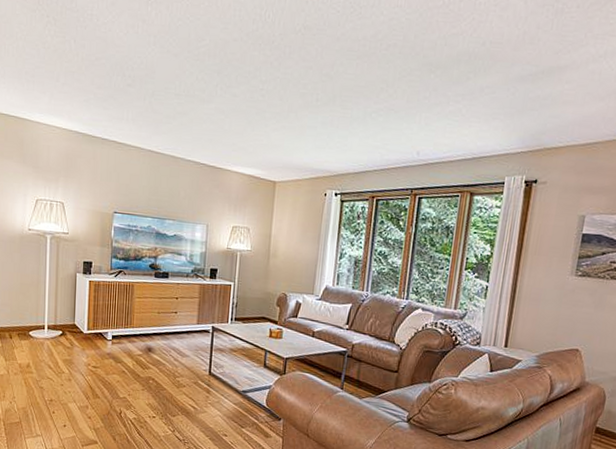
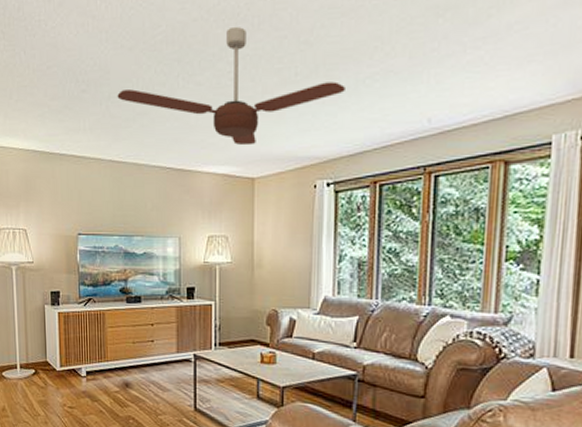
ceiling fan: none [160,51,356,154] -> present [117,26,345,146]

